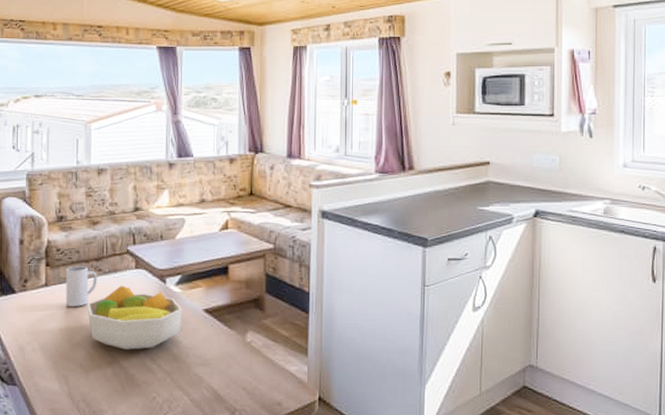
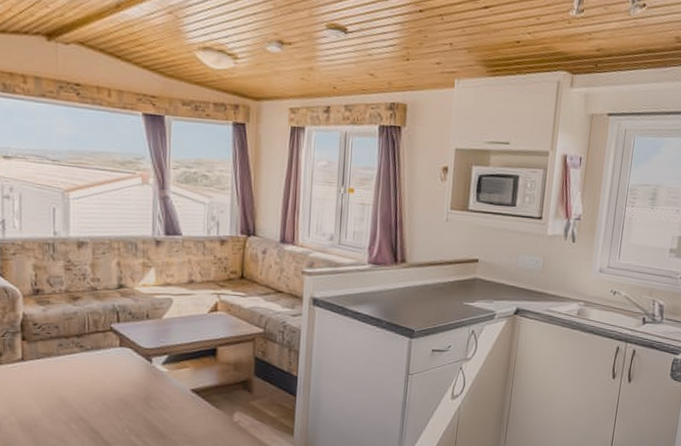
mug: present [65,266,98,307] -> none [44,341,79,382]
fruit bowl: present [87,285,183,350] -> none [68,362,170,427]

